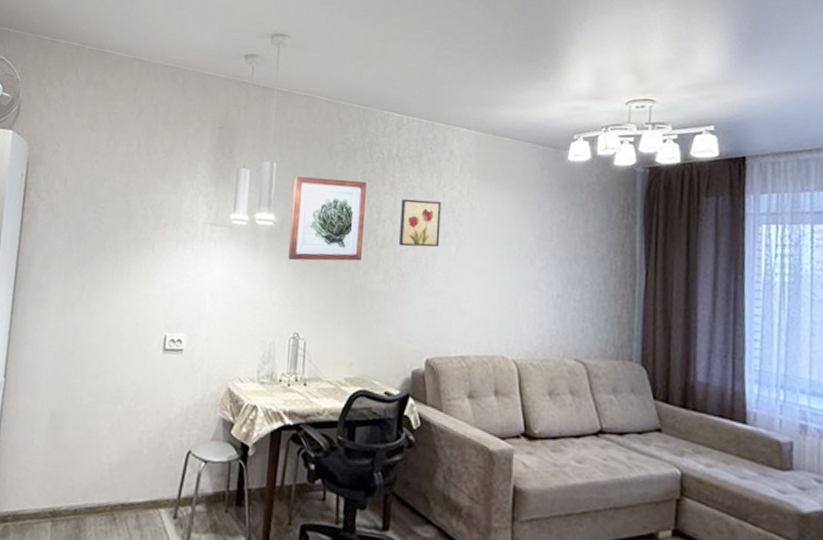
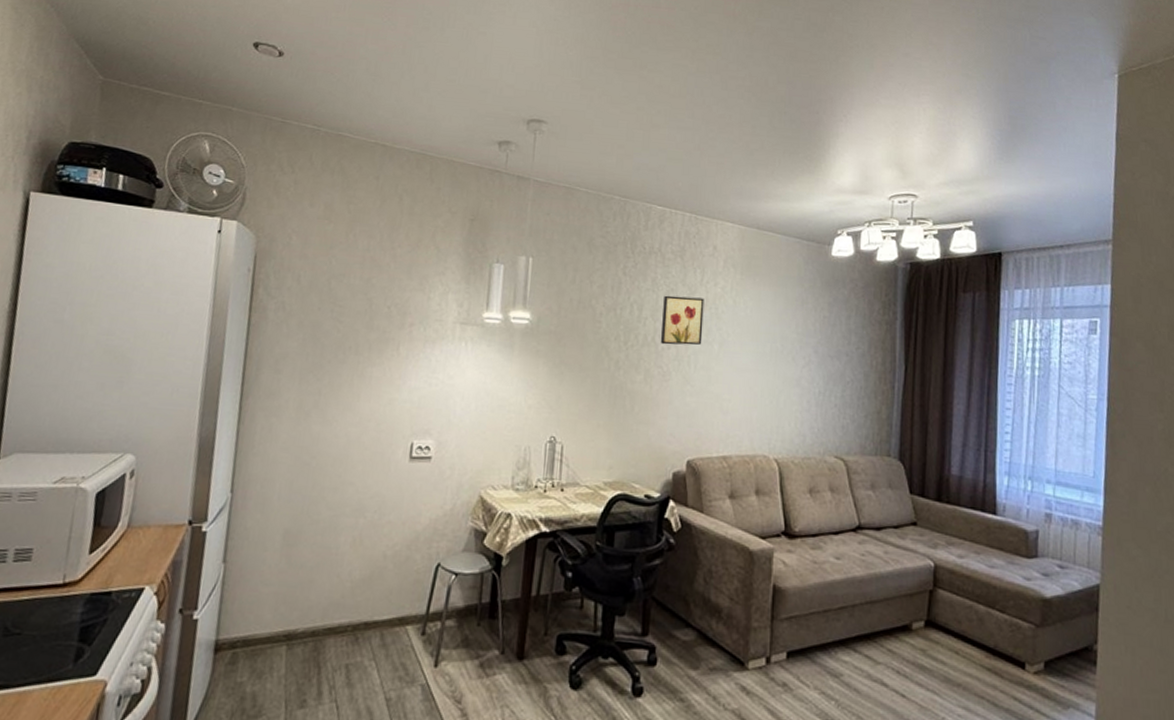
wall art: present [288,175,368,261] -> none [544,271,629,361]

